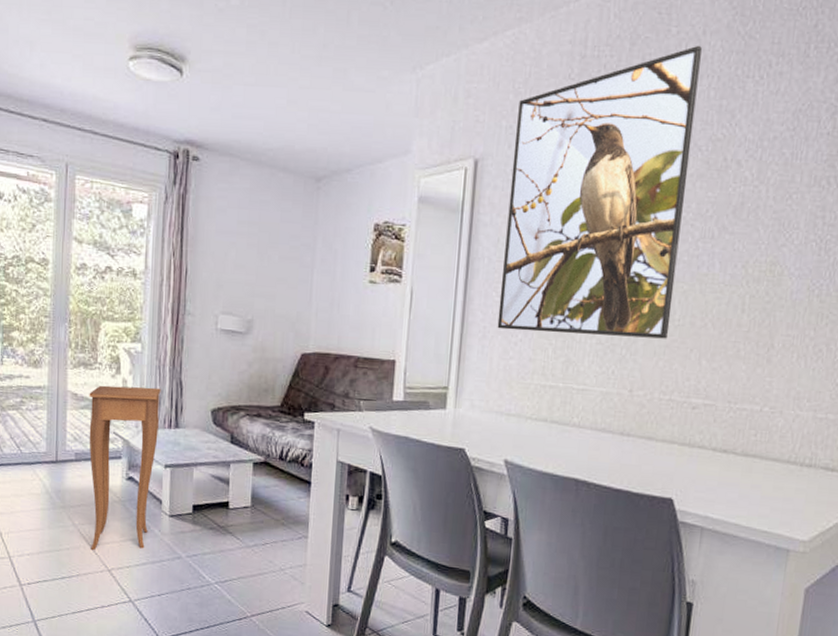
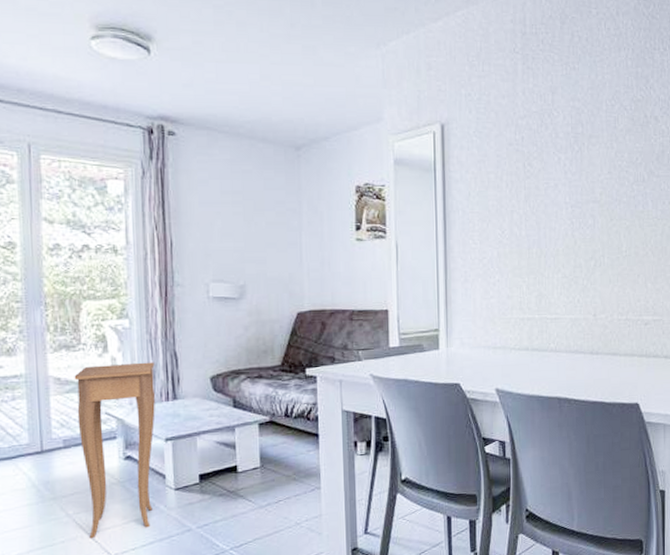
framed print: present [497,45,702,339] -> none [474,23,619,272]

